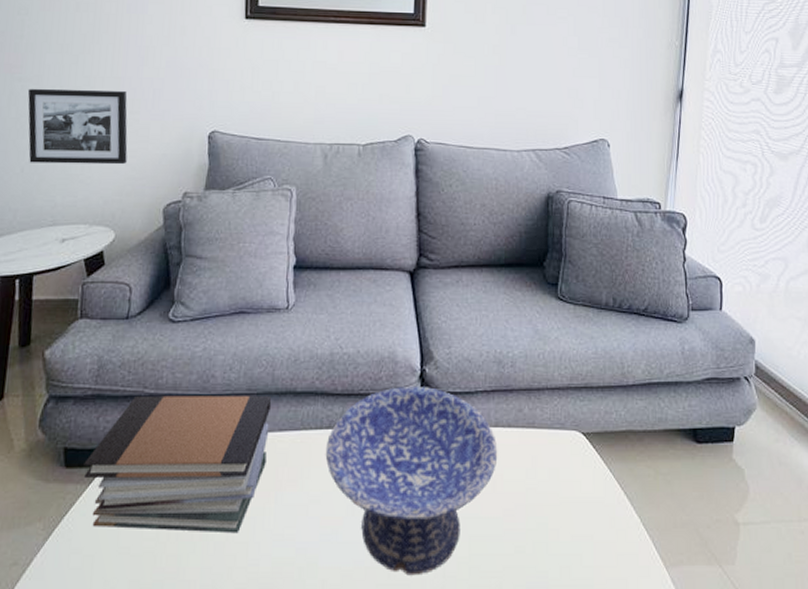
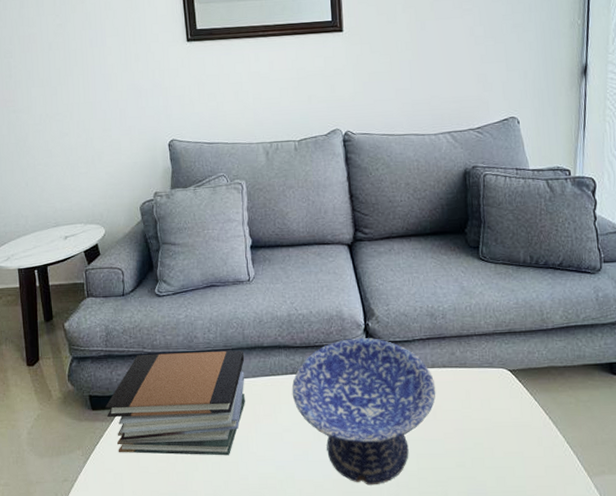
picture frame: present [27,88,128,165] -> none [21,113,106,178]

